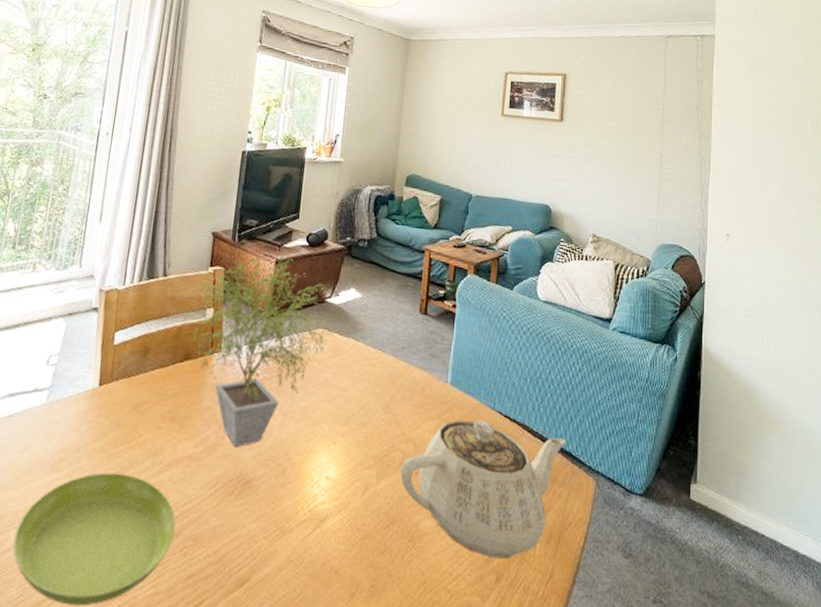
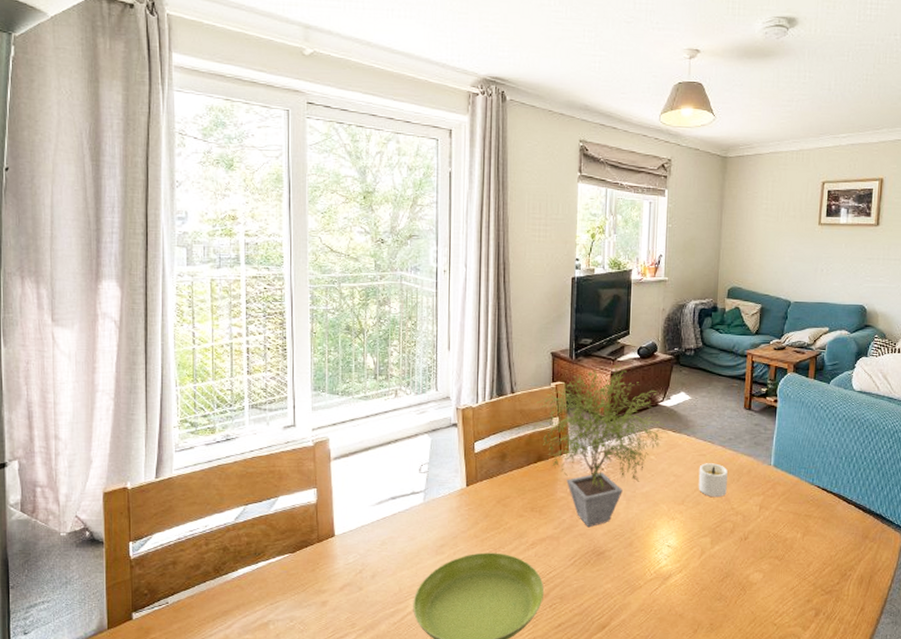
candle: none [364,375,399,419] -> present [698,463,728,498]
teapot: present [400,419,566,559] -> none [731,493,877,598]

